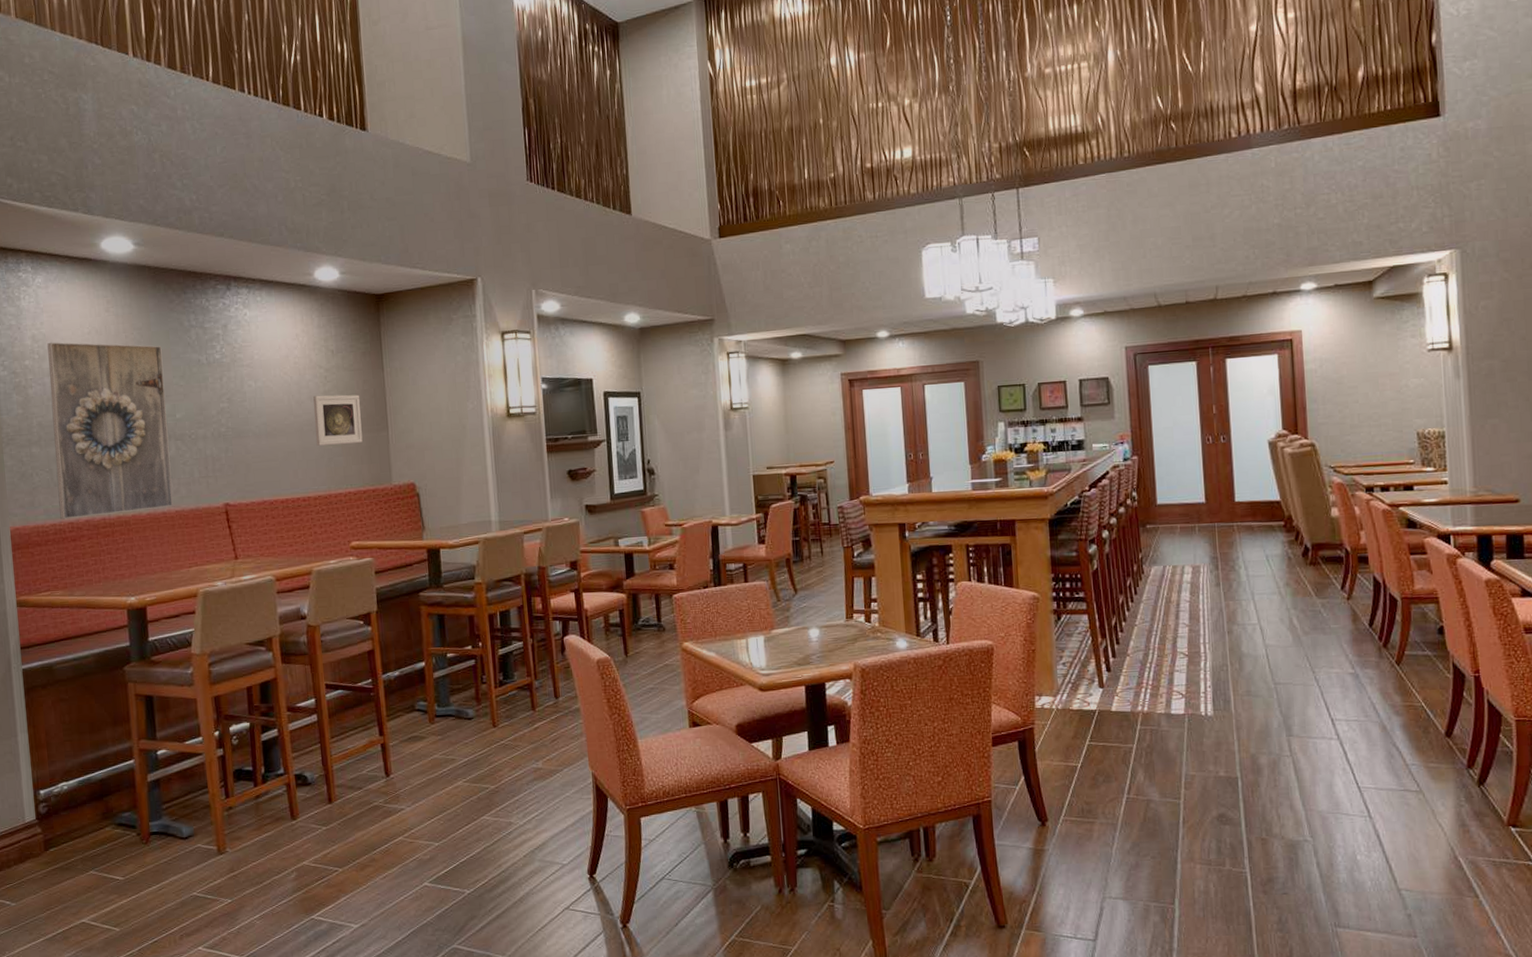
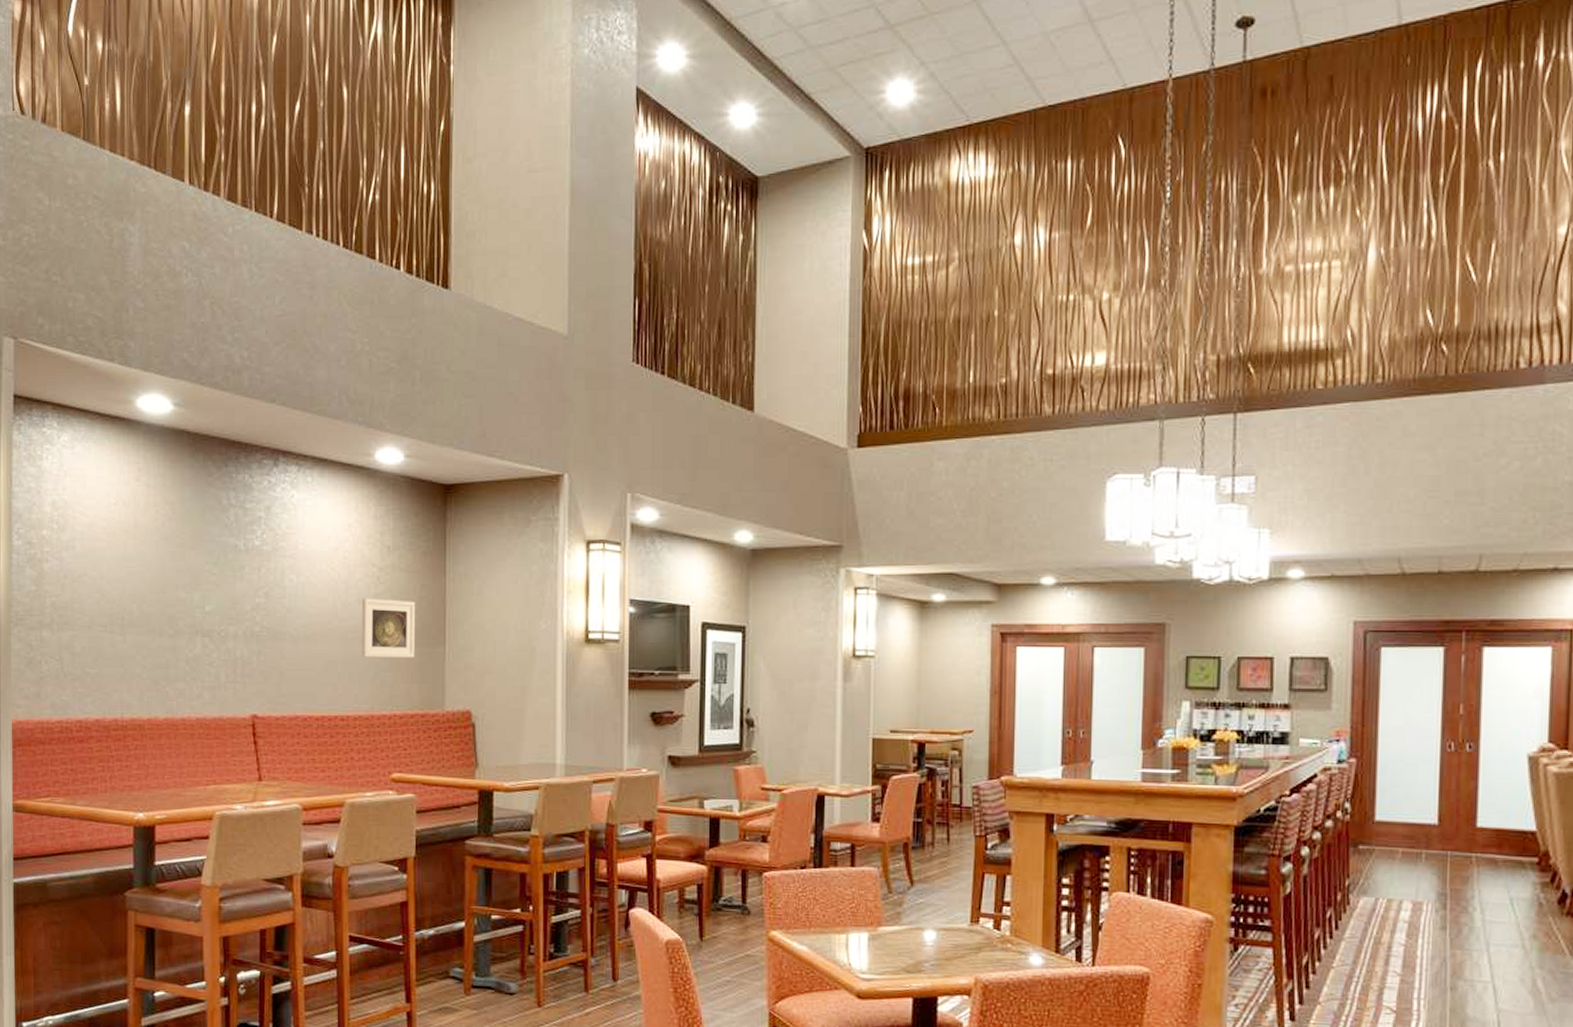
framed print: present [47,342,173,520] -> none [67,511,195,717]

